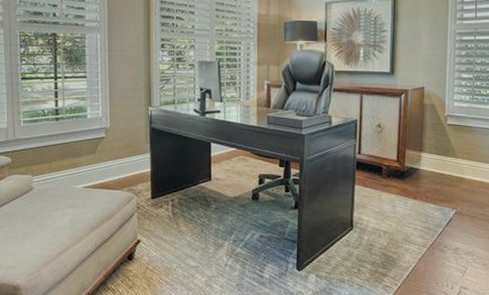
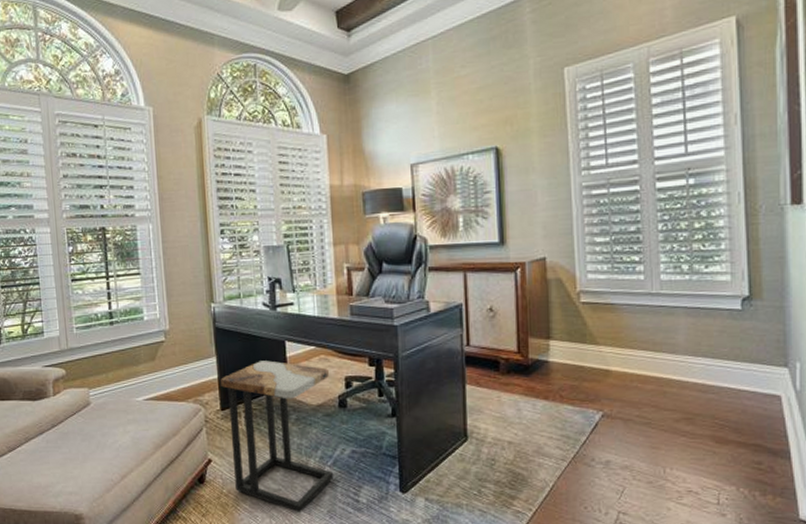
side table: none [153,158,246,286] -> present [220,360,334,513]

